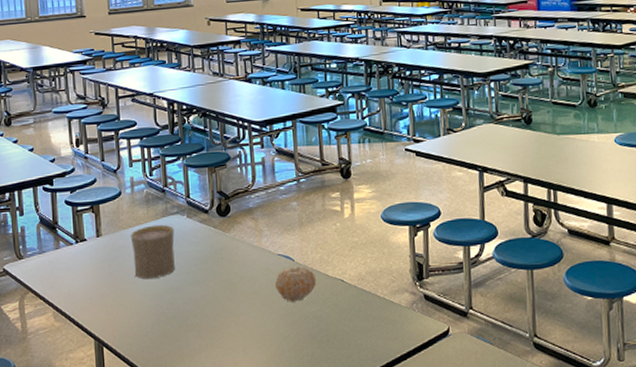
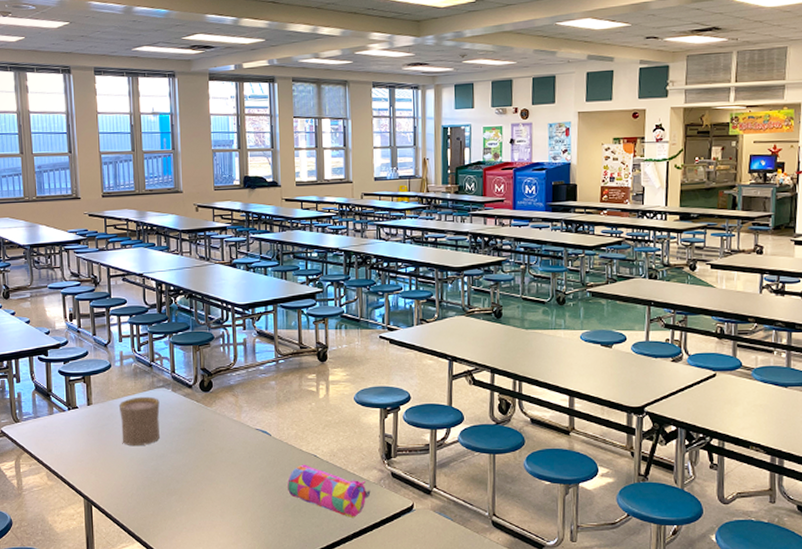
fruit: present [275,266,316,302] -> none [252,441,291,473]
pencil case: none [314,290,403,346] -> present [288,464,371,517]

